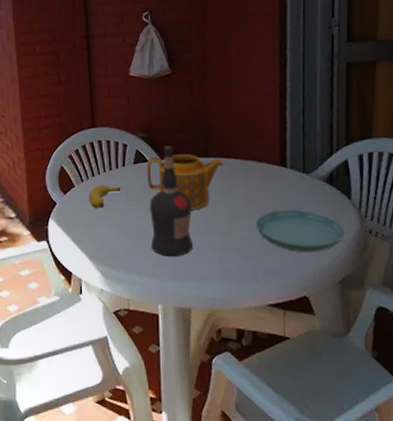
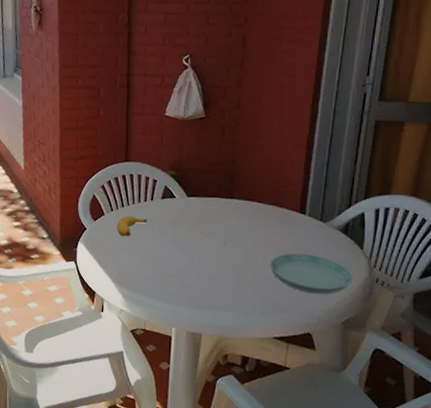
teapot: present [146,154,224,210] -> none [172,193,246,246]
liquor bottle: present [149,146,192,256] -> none [170,184,212,286]

